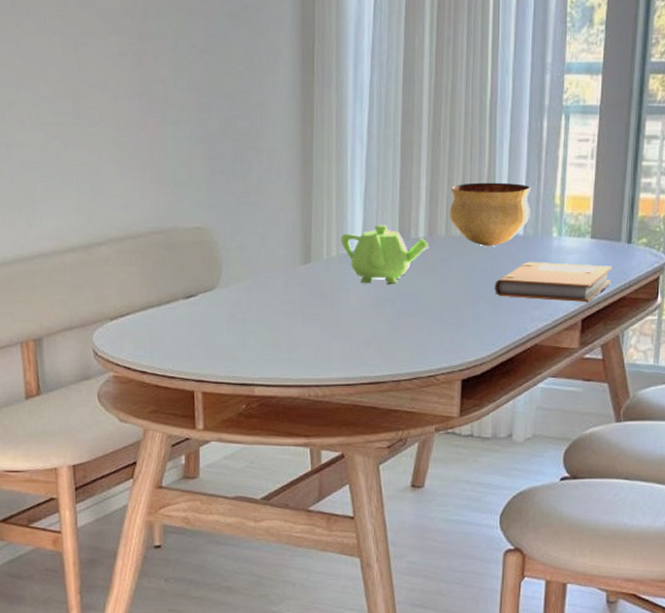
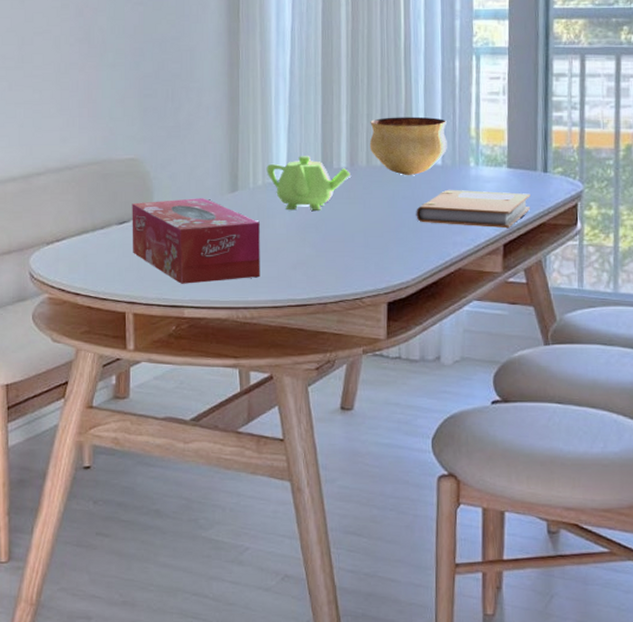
tissue box: none [199,270,333,361] -> present [132,198,260,284]

